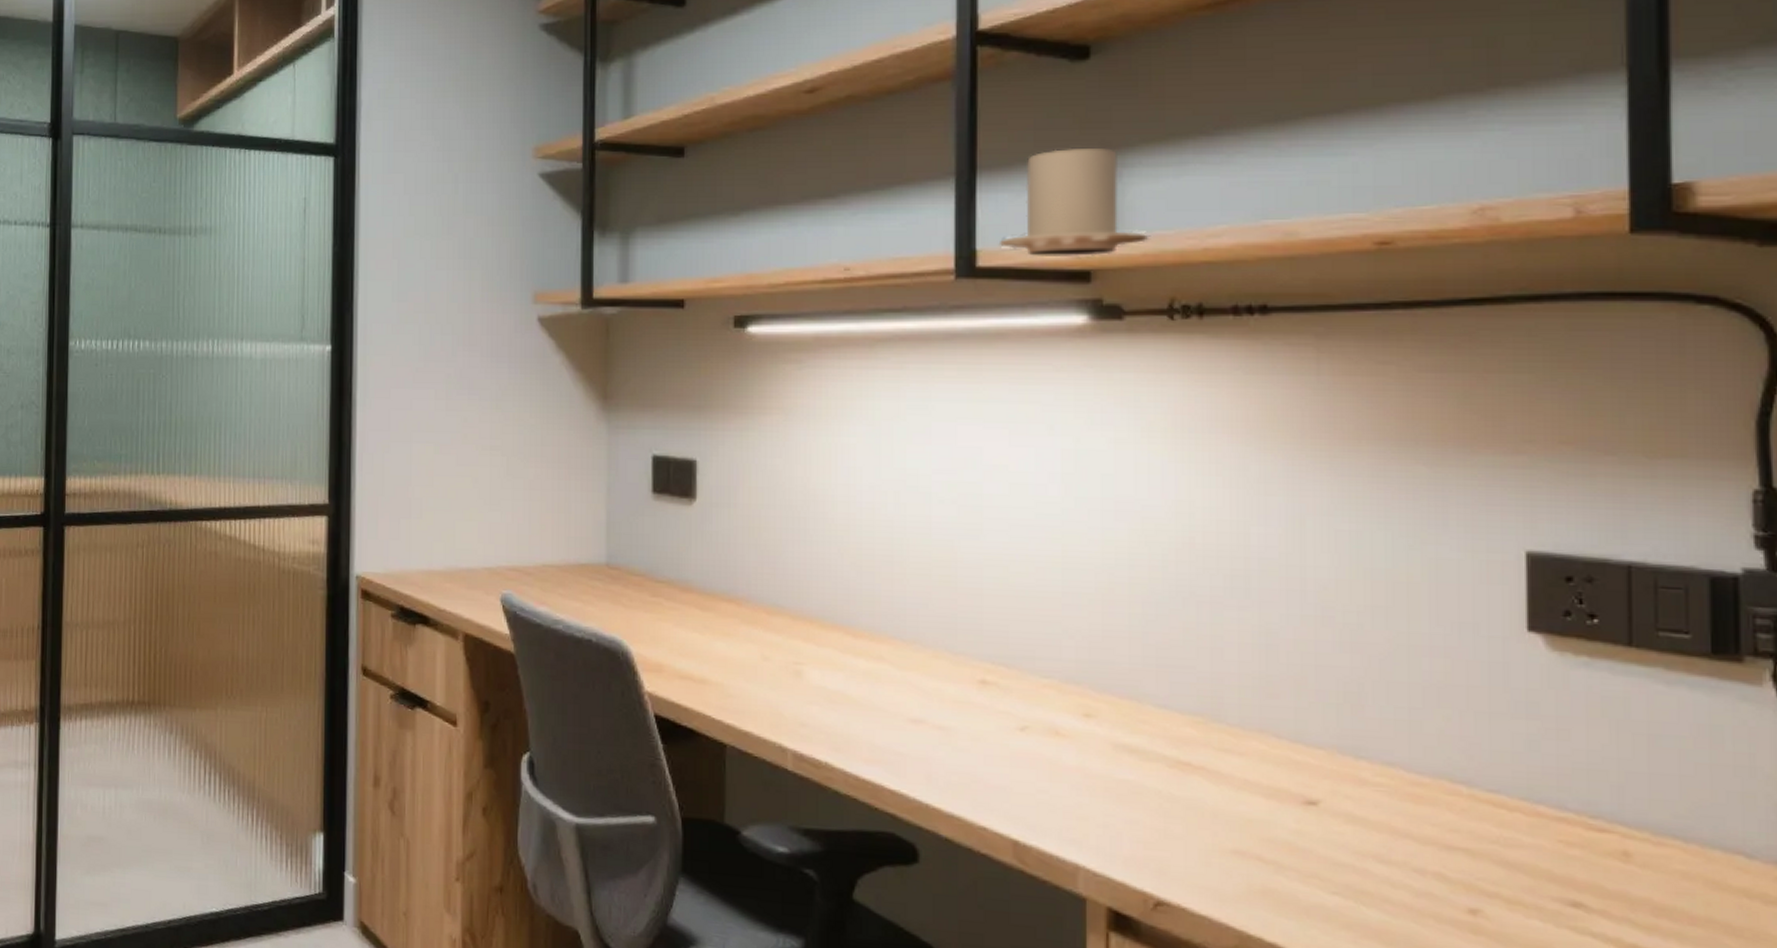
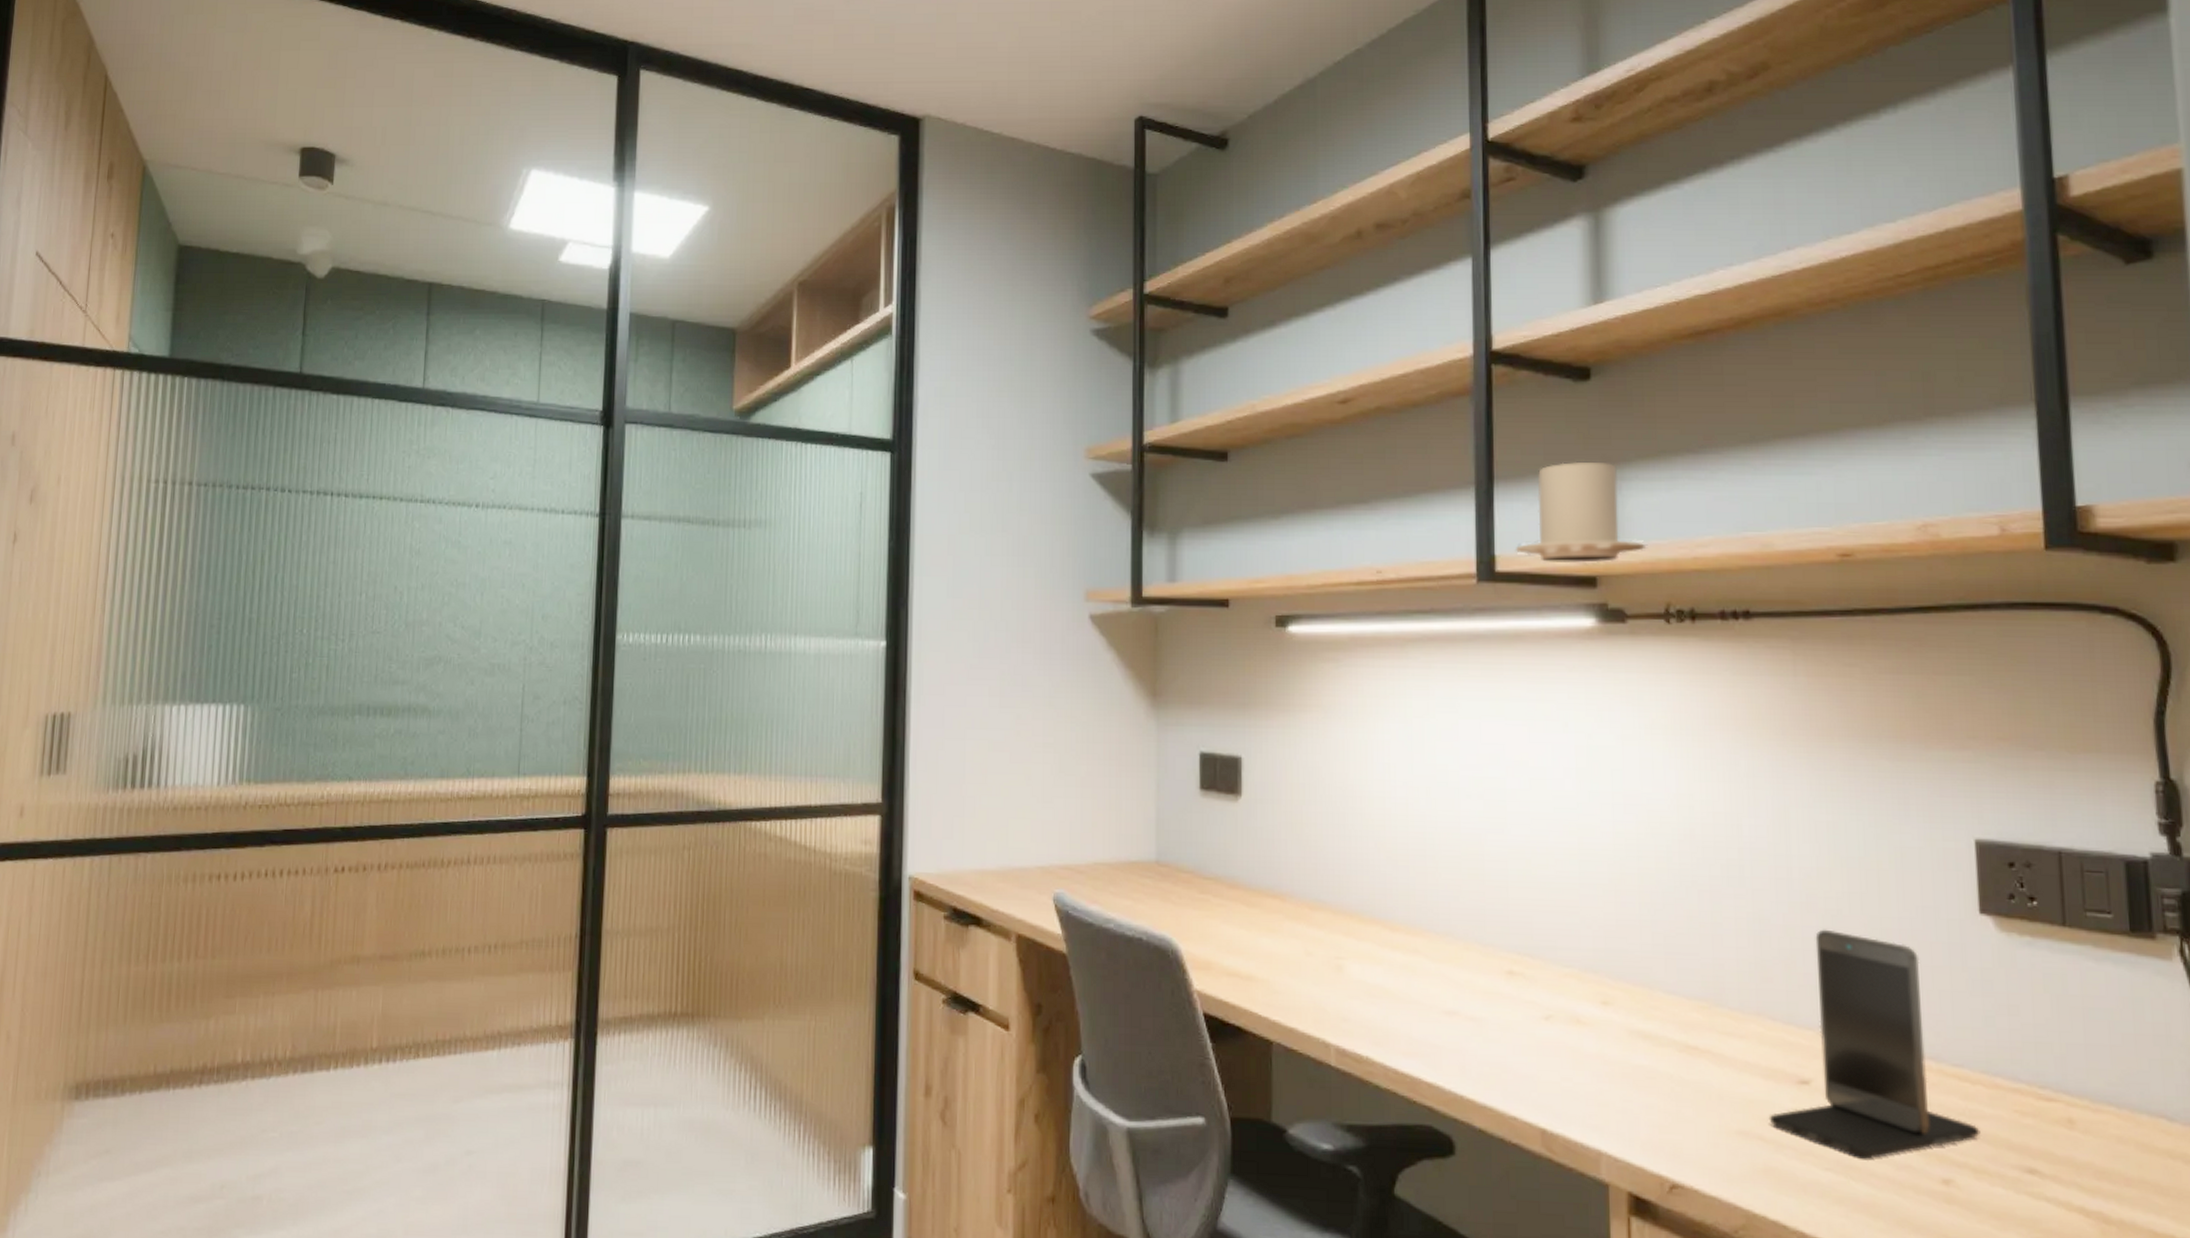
phone stand: none [1269,644,1517,884] -> present [1768,929,1981,1159]

